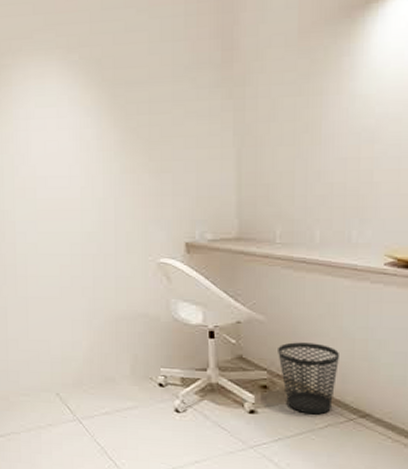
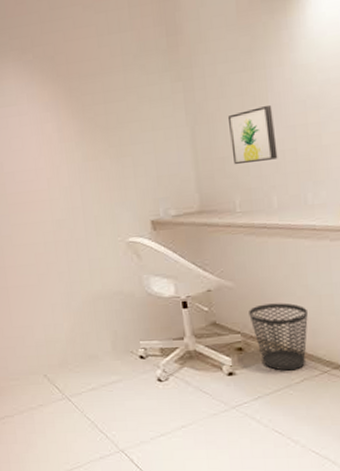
wall art: none [278,135,326,194] -> present [228,105,278,165]

